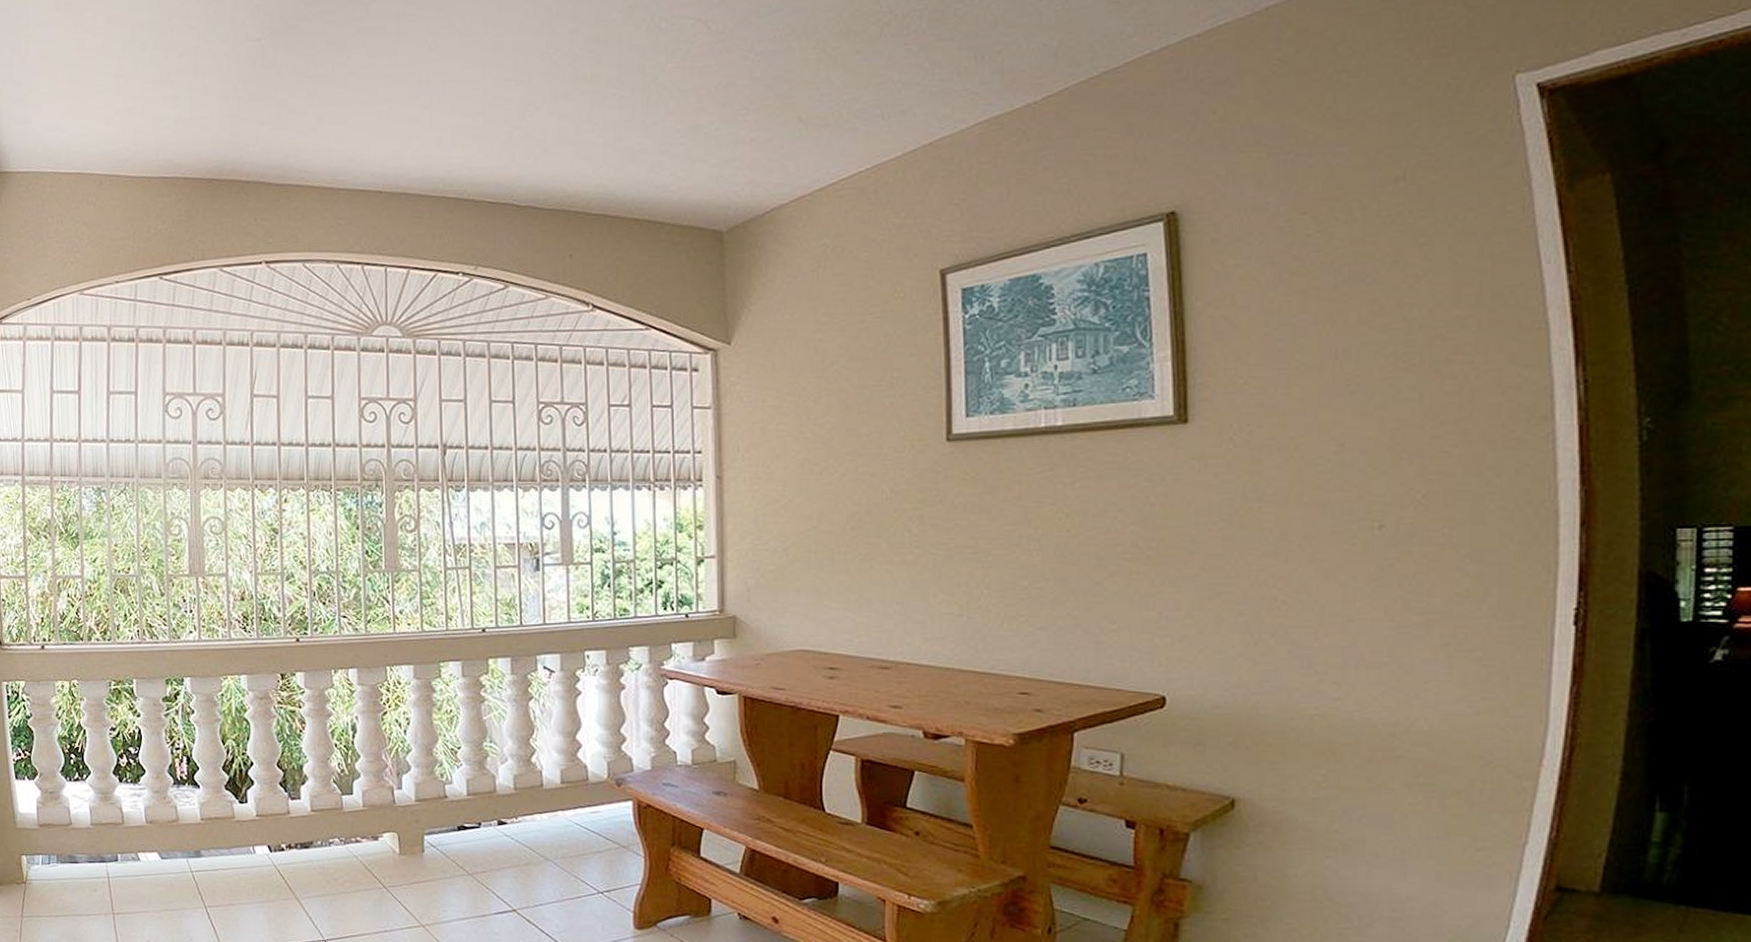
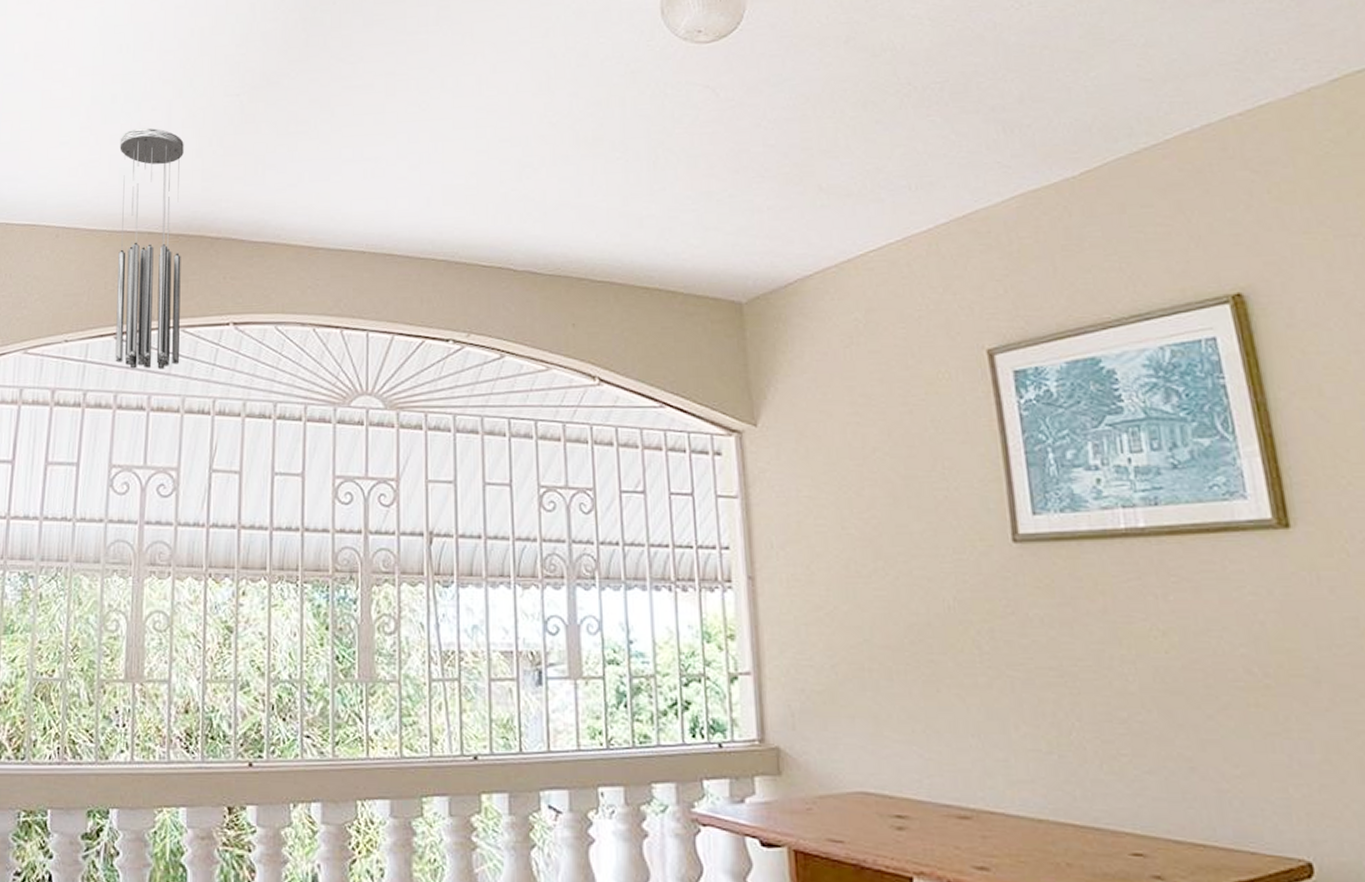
wind chime: none [151,74,220,306] -> present [115,127,184,369]

